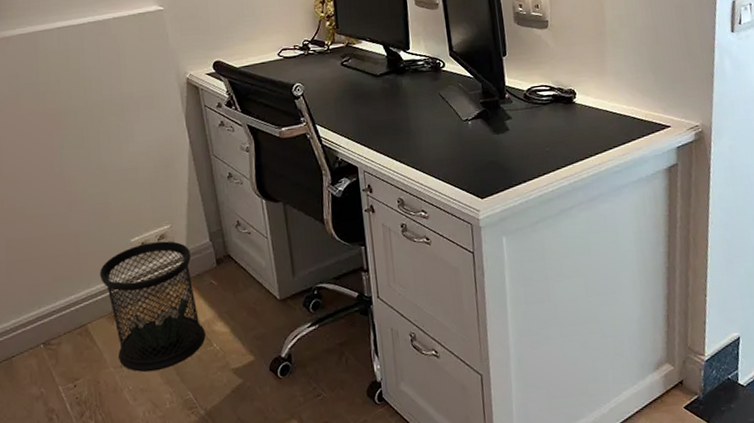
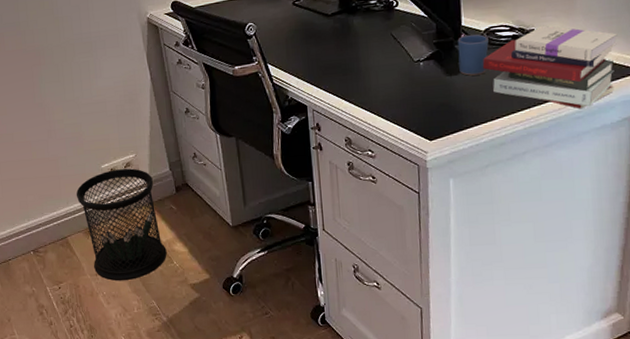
mug: none [502,93,532,134] -> present [457,34,489,76]
books: none [527,85,646,164] -> present [482,25,618,109]

